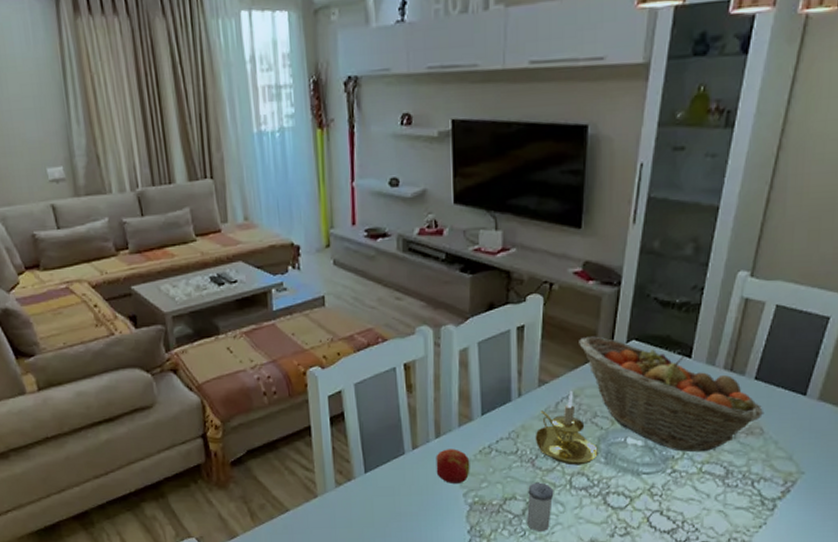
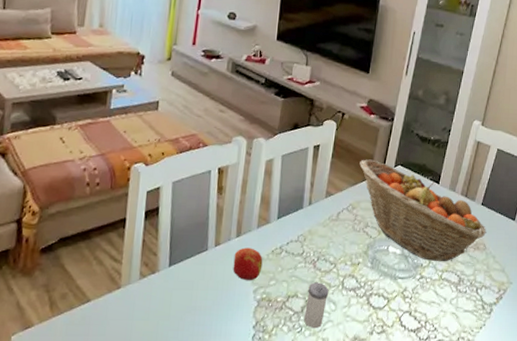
candle holder: present [535,391,598,466] -> none [318,203,367,268]

